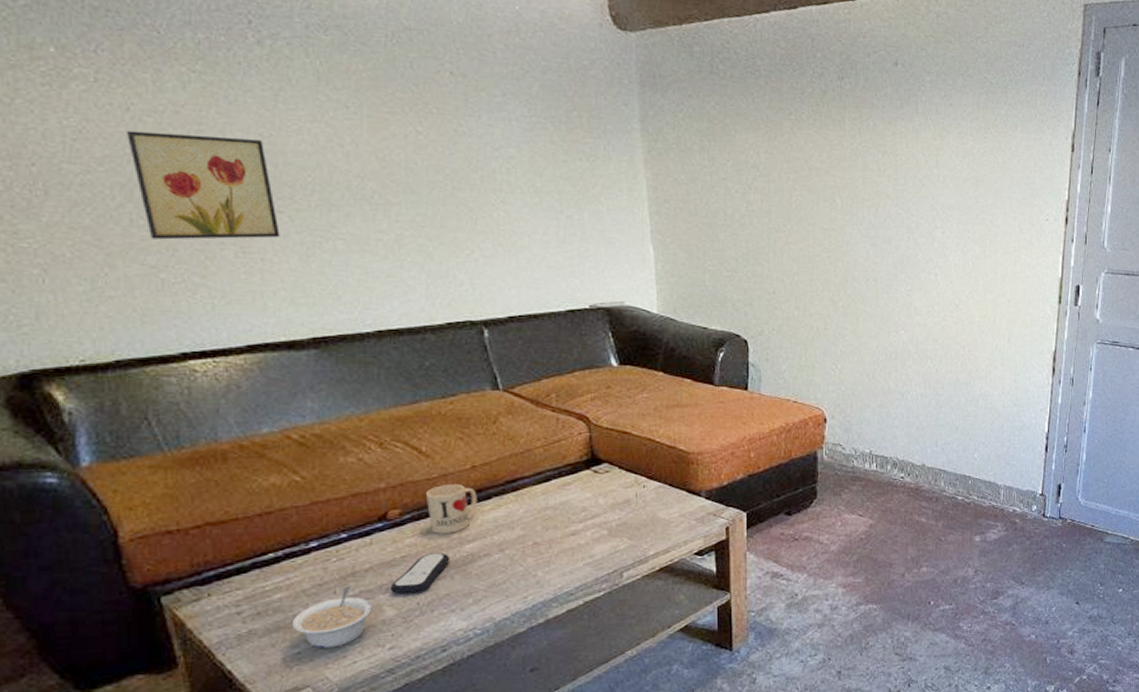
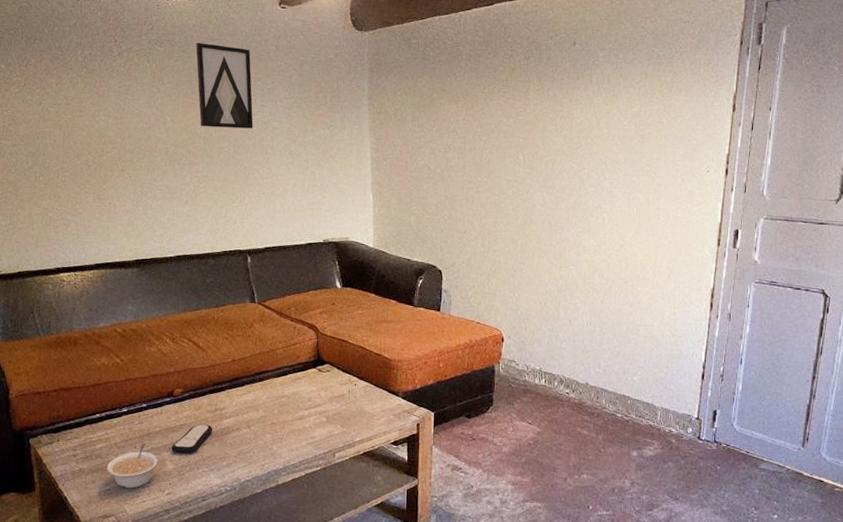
wall art: present [125,130,280,240] -> none [38,117,122,190]
wall art: none [382,32,479,157] -> present [196,43,253,129]
mug: present [427,483,477,534] -> none [200,372,235,410]

